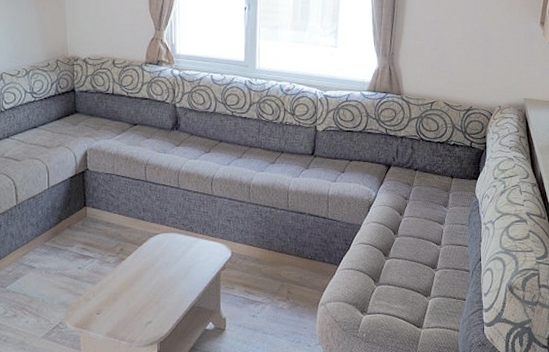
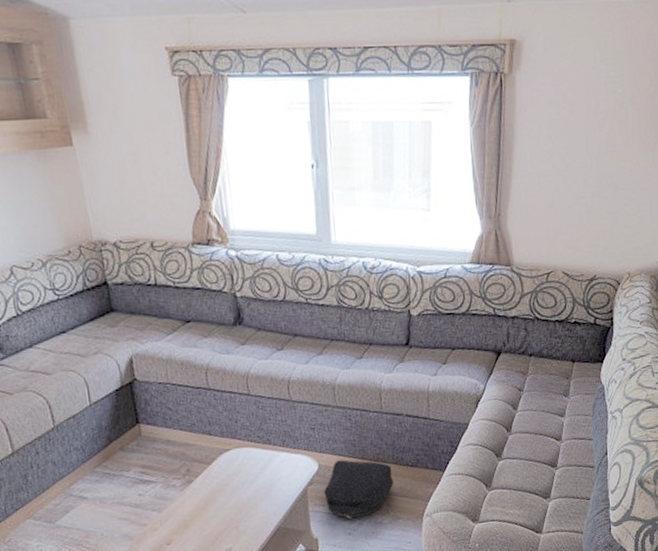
backpack: none [234,249,295,304] -> present [324,460,394,521]

